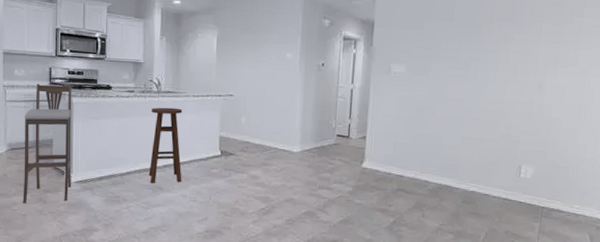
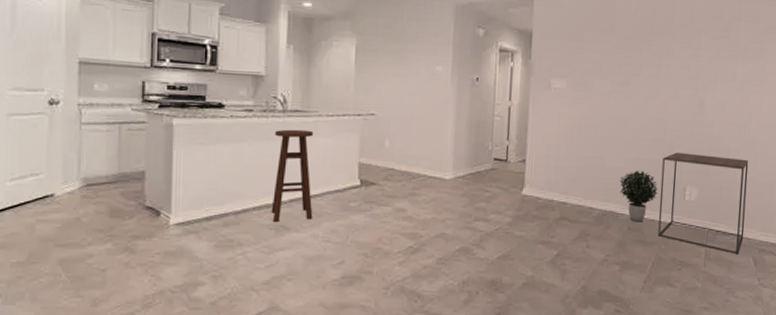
bar stool: present [23,83,72,204] -> none [102,100,172,256]
potted plant: none [454,148,493,197] -> present [619,170,658,223]
side table: none [492,133,589,230] -> present [658,152,749,254]

